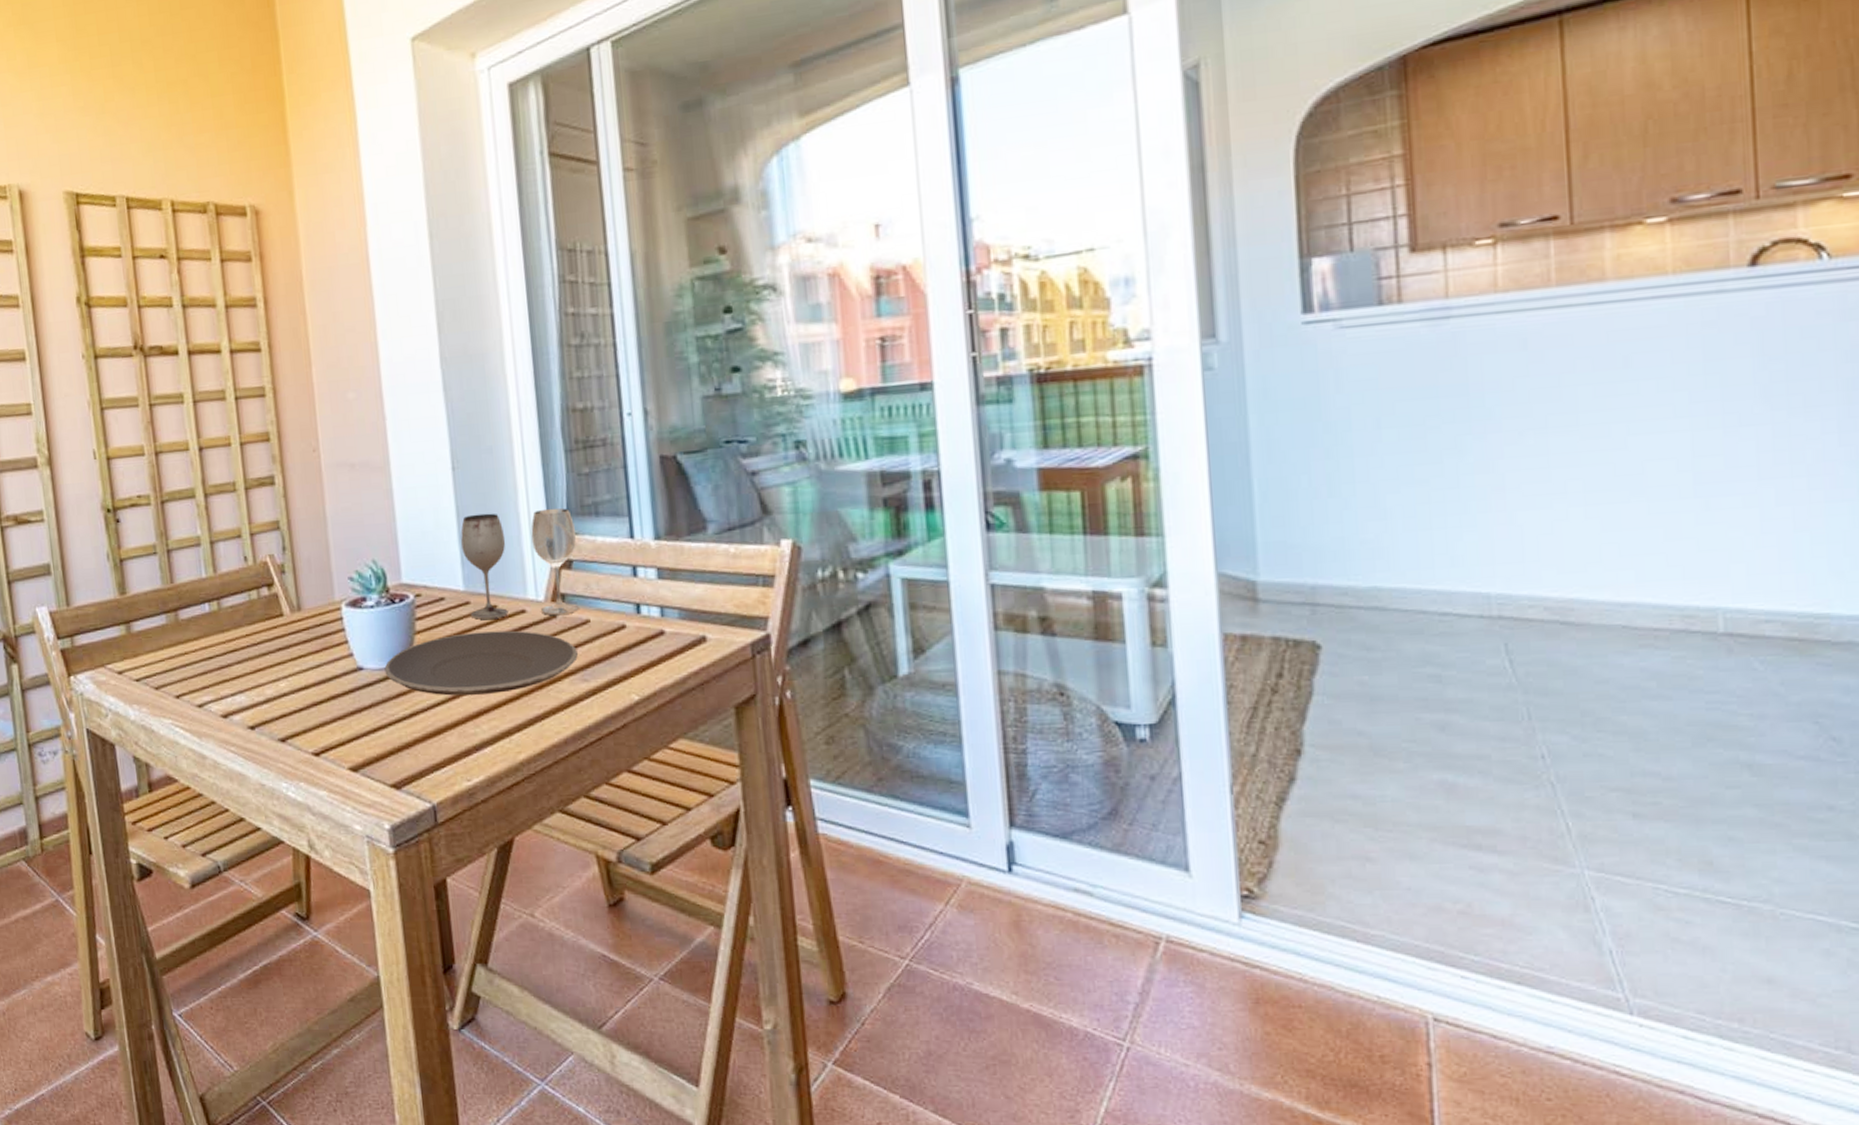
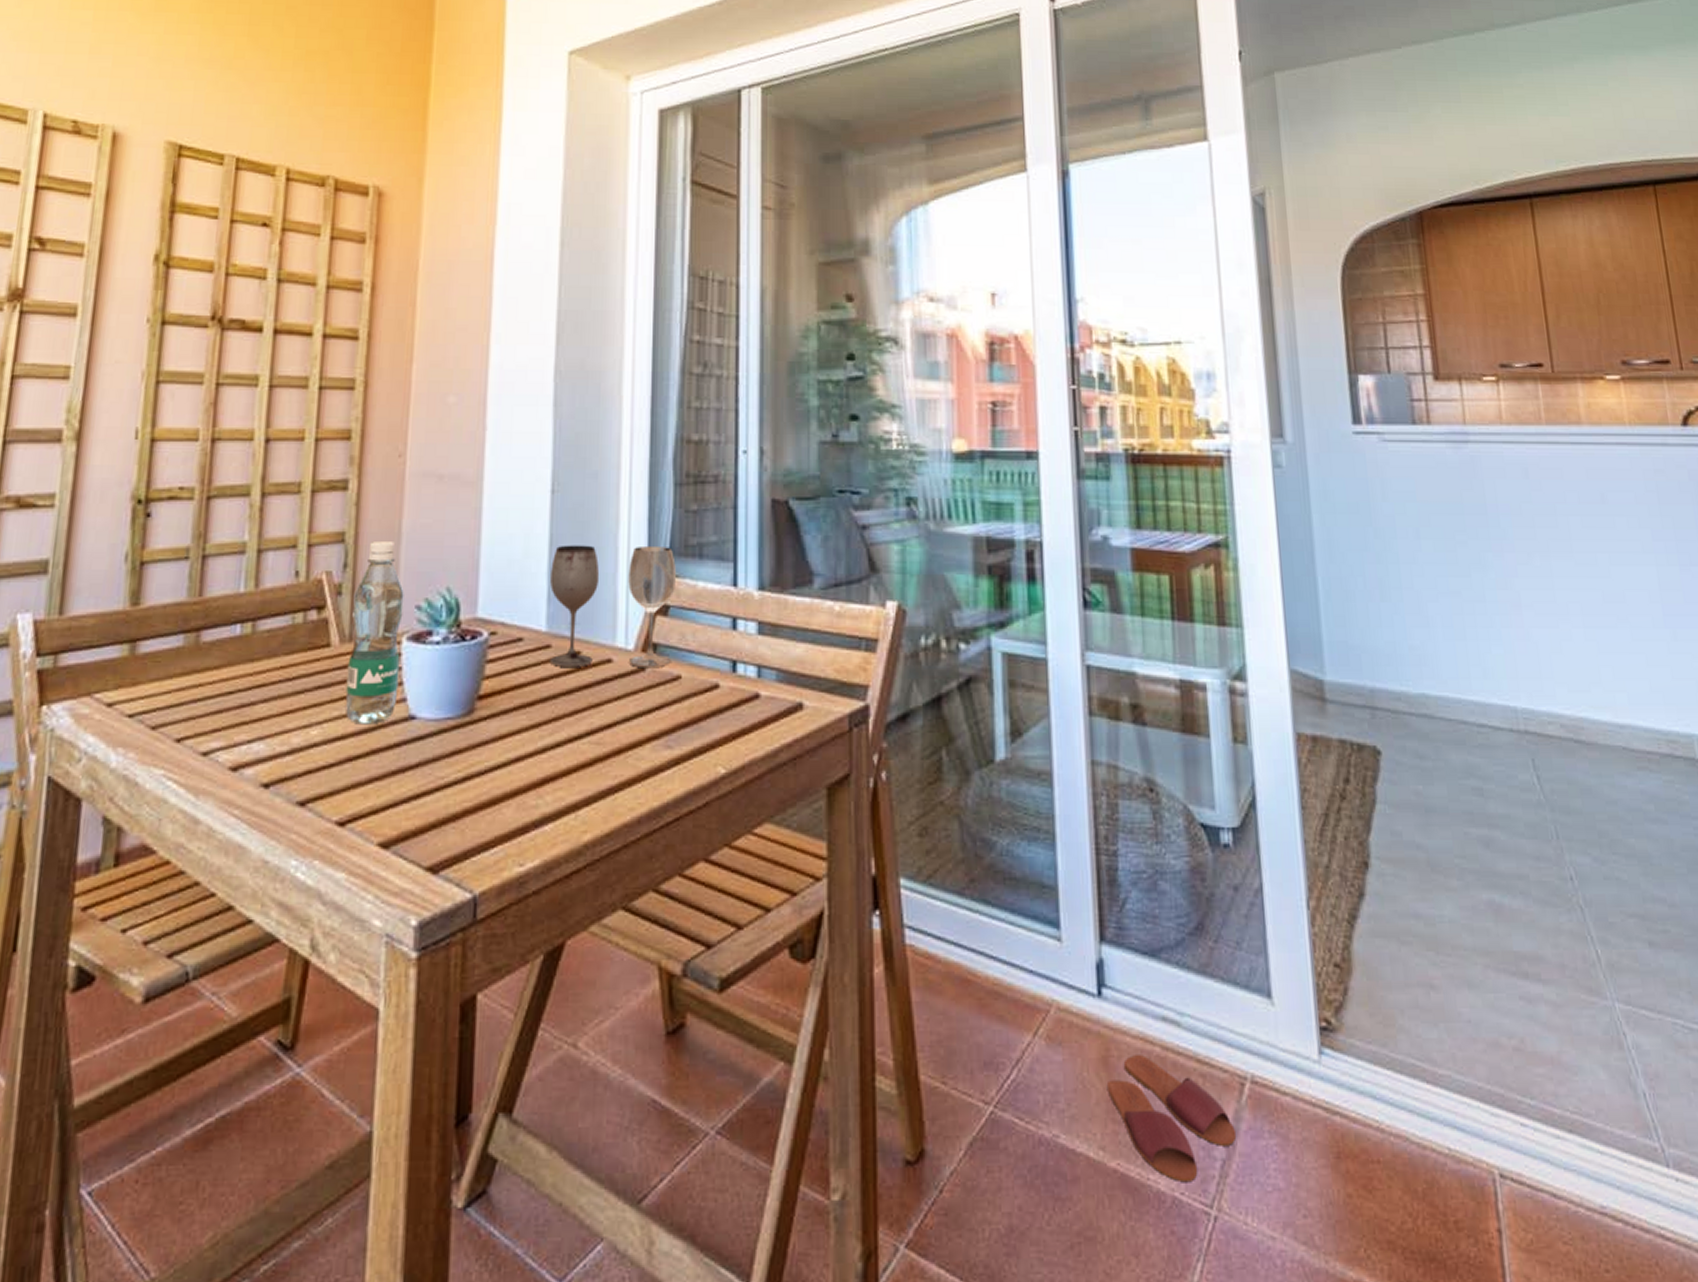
bottle: none [295,524,346,677] -> present [345,540,404,725]
plate: present [384,630,579,696] -> none [440,682,665,759]
slippers: none [1019,920,1151,1021] -> present [1108,1055,1237,1183]

